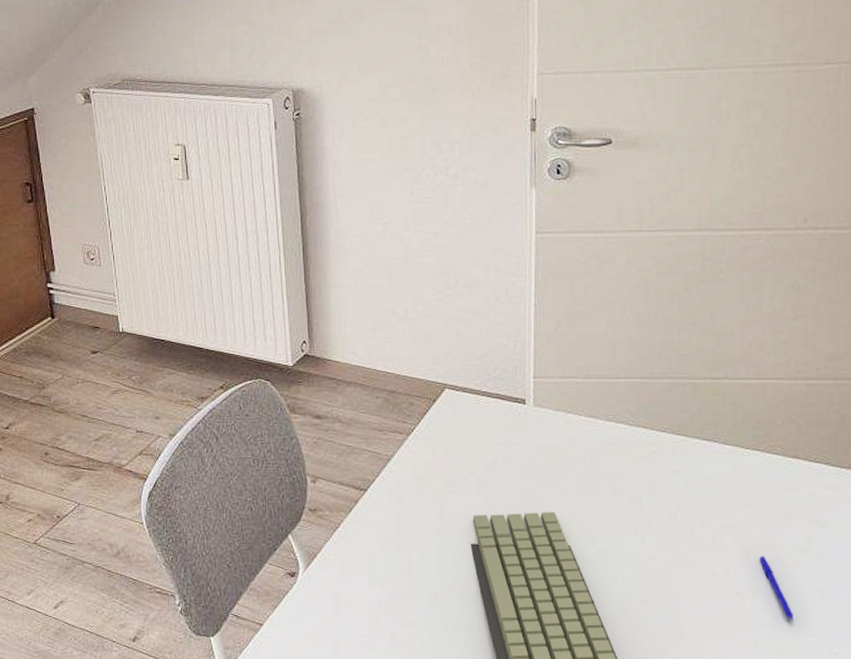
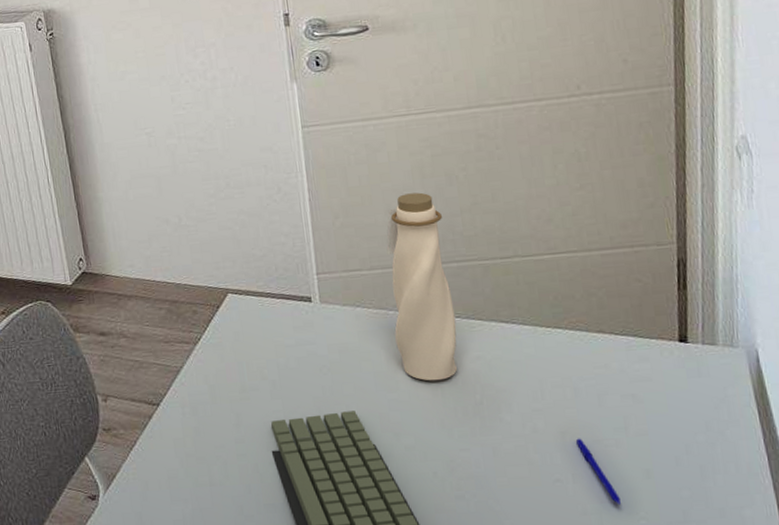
water bottle: none [602,308,661,490] -> present [386,192,457,381]

